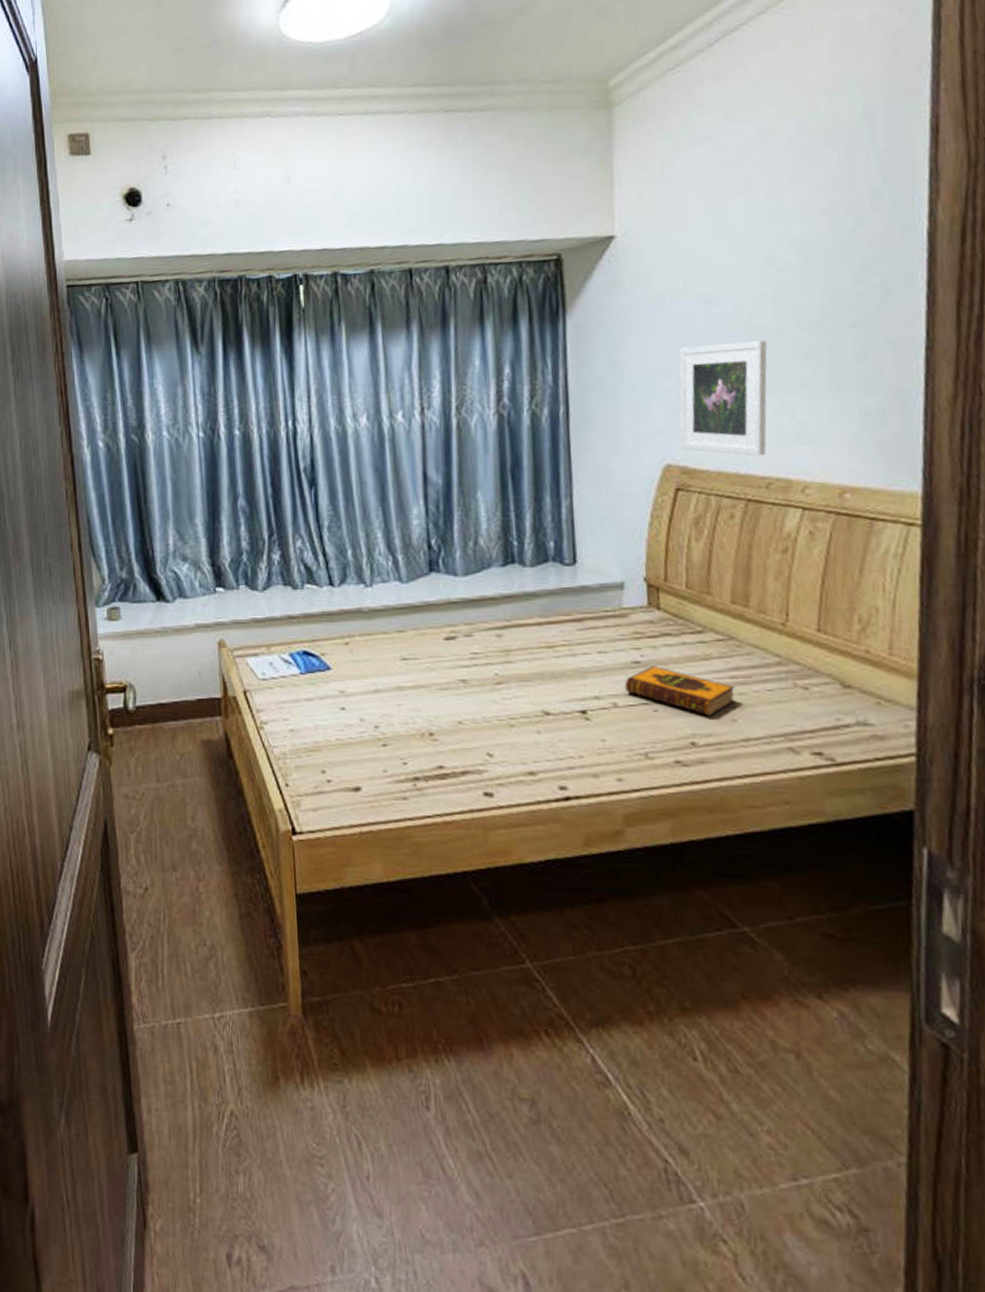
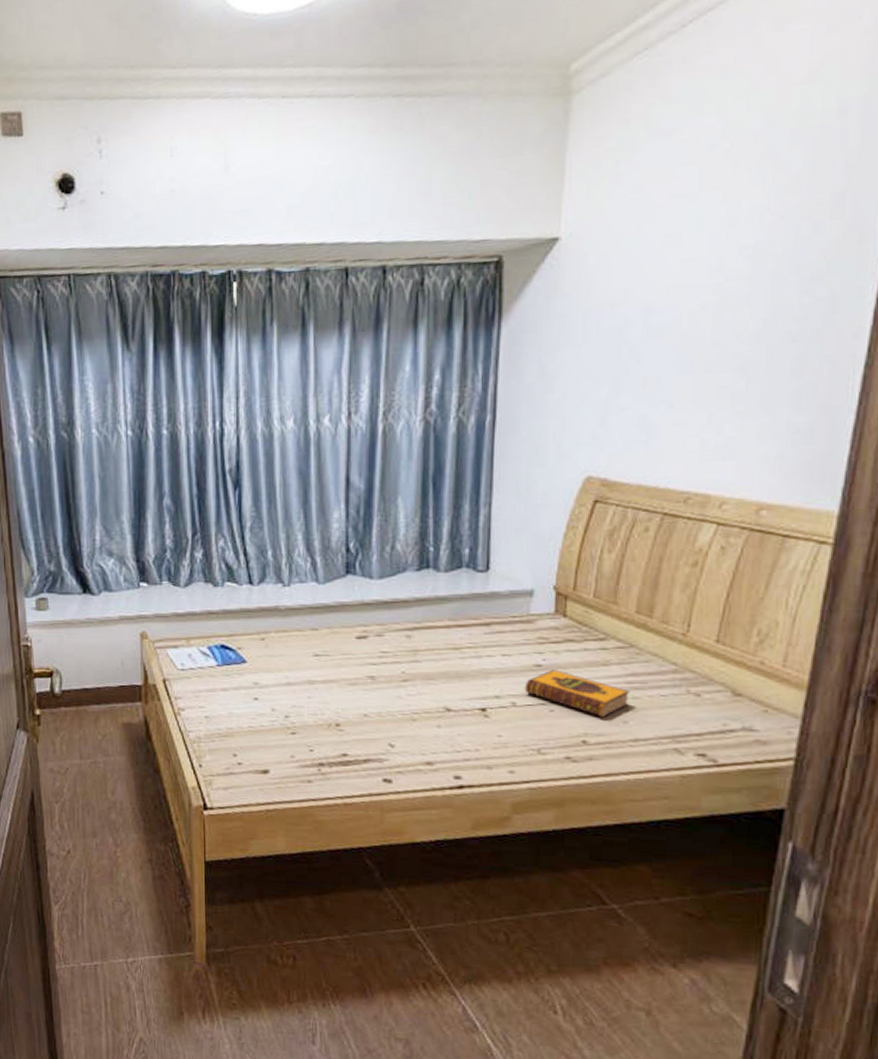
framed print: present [679,339,767,456] -> none [602,351,703,471]

